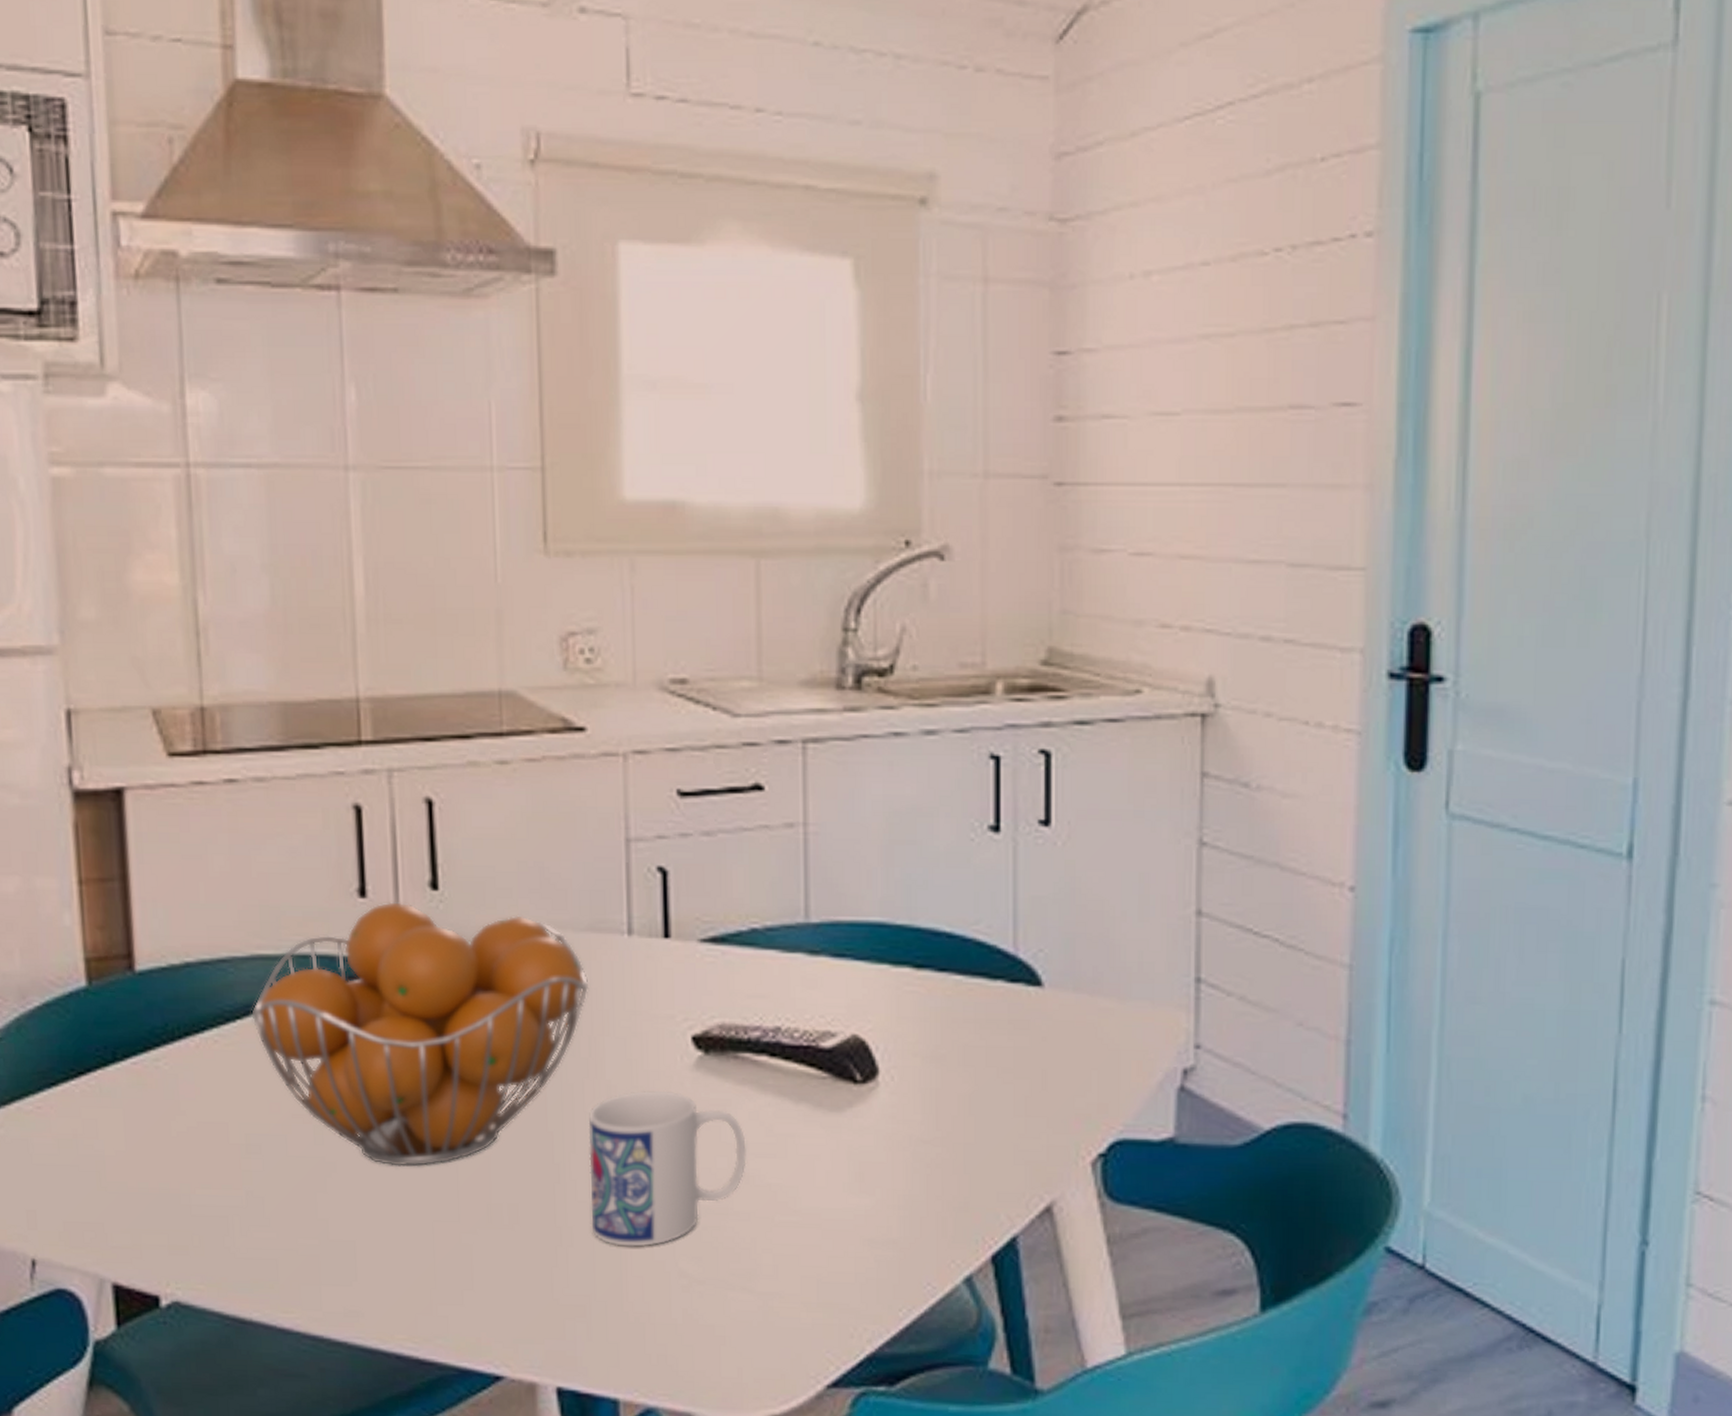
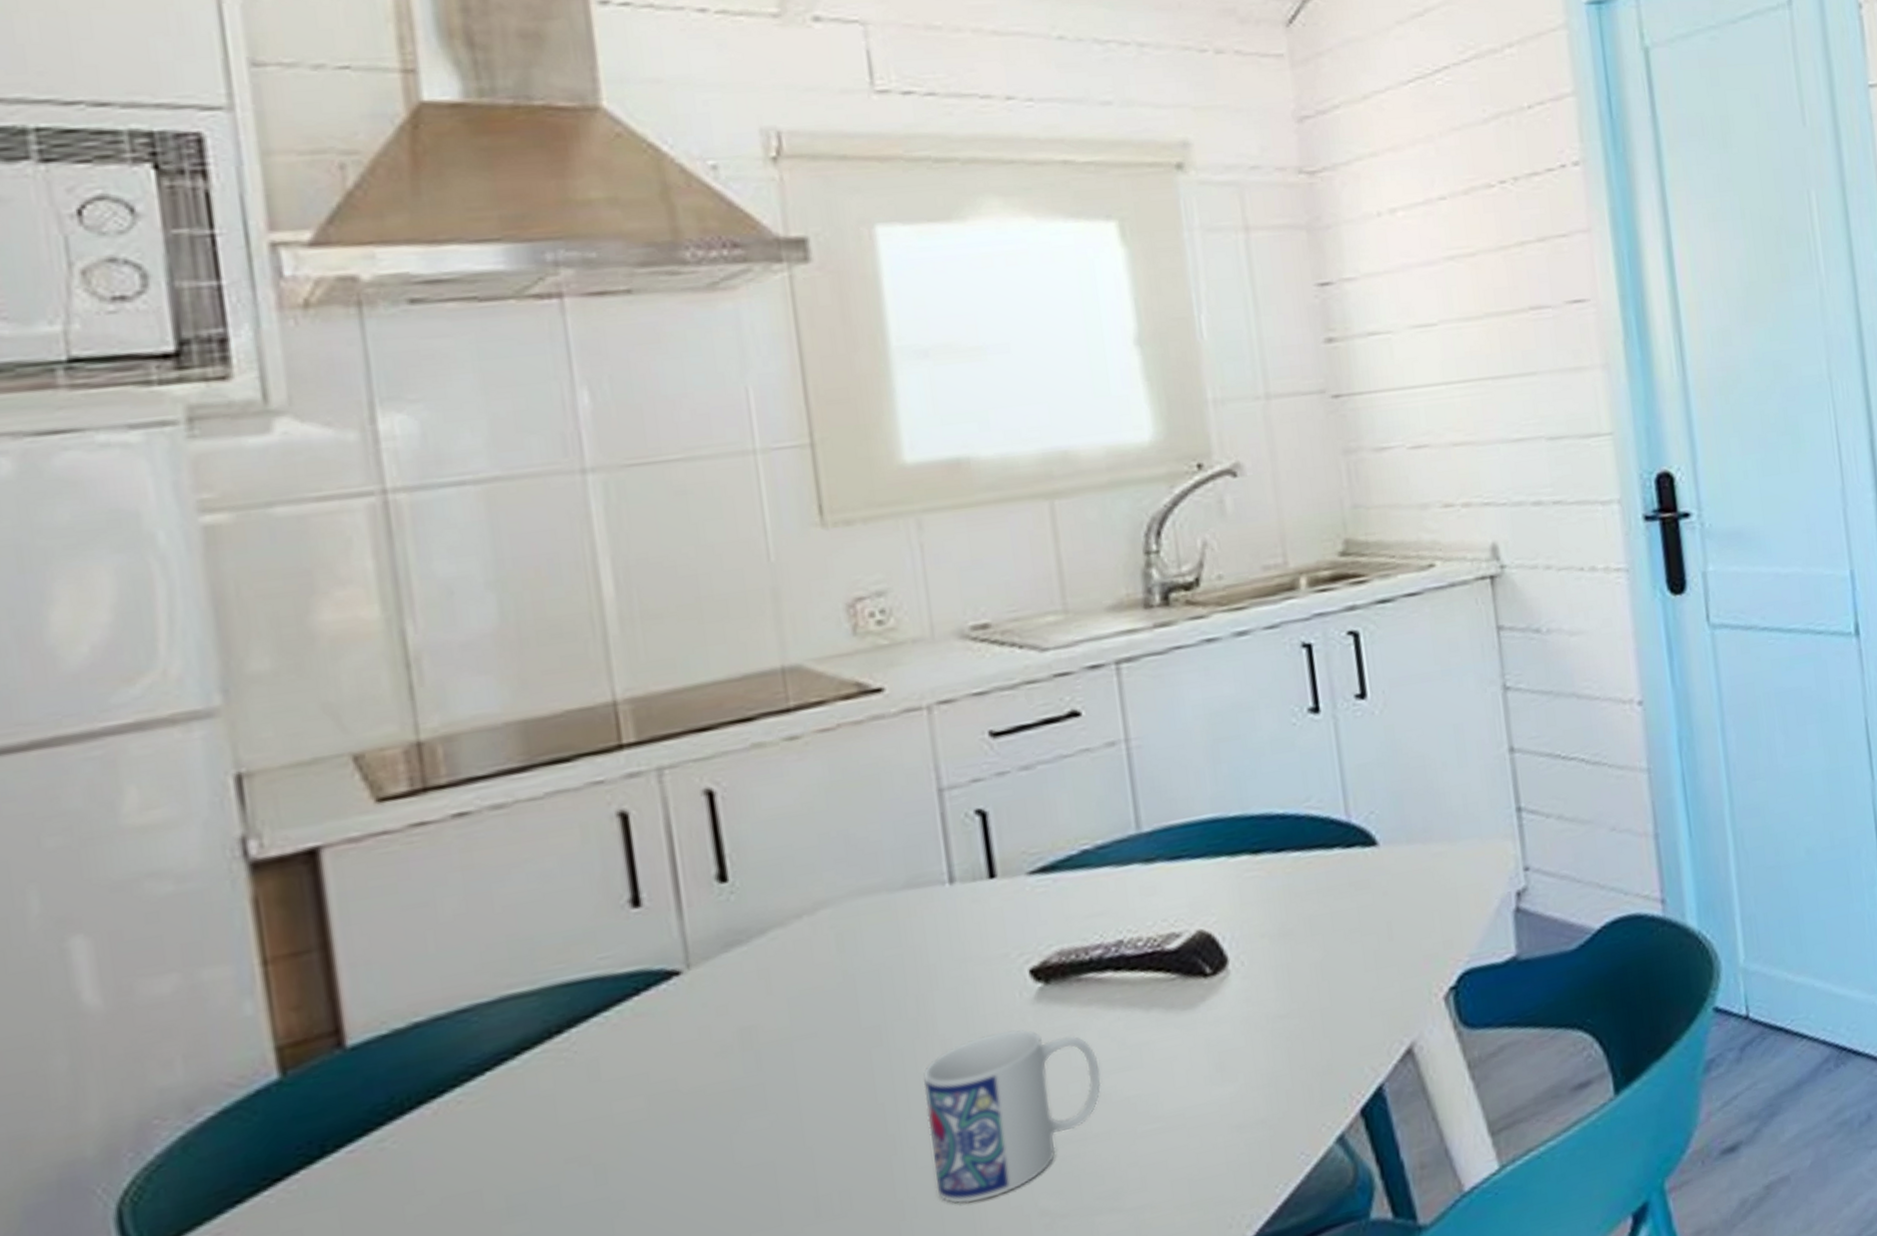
fruit basket: present [251,902,589,1167] -> none [504,888,912,1188]

